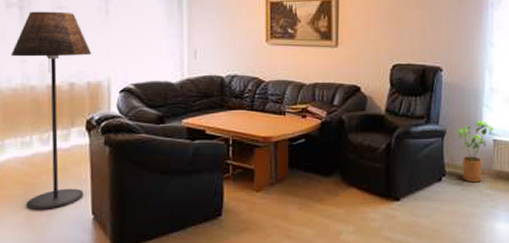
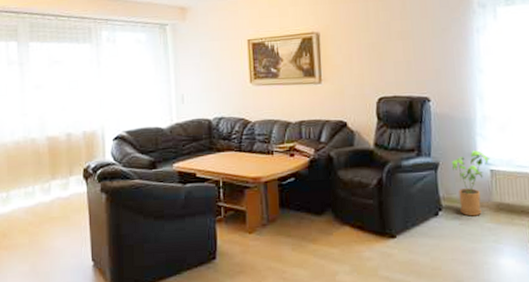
floor lamp: present [10,11,92,211] -> none [12,66,86,259]

